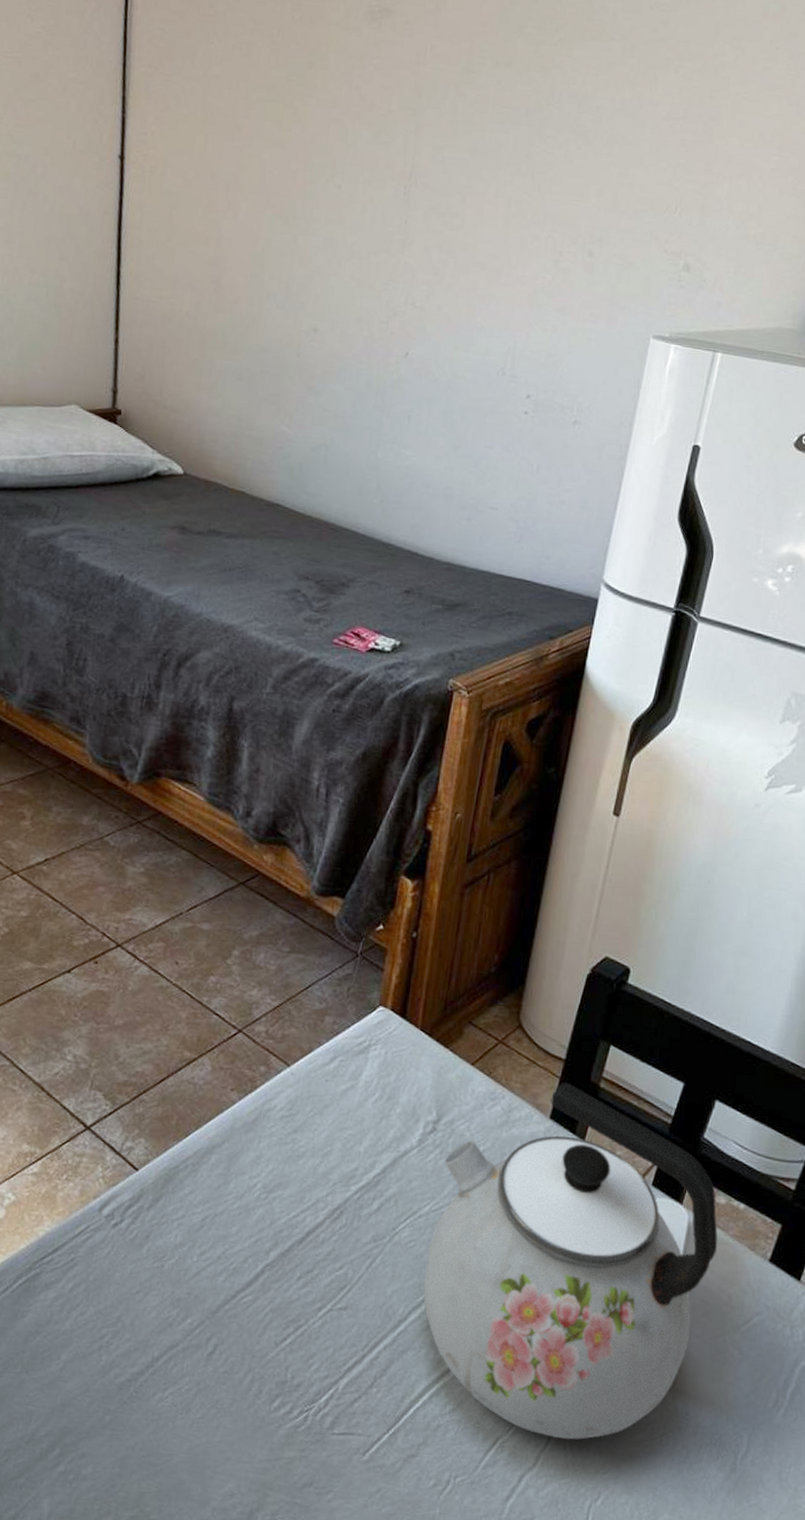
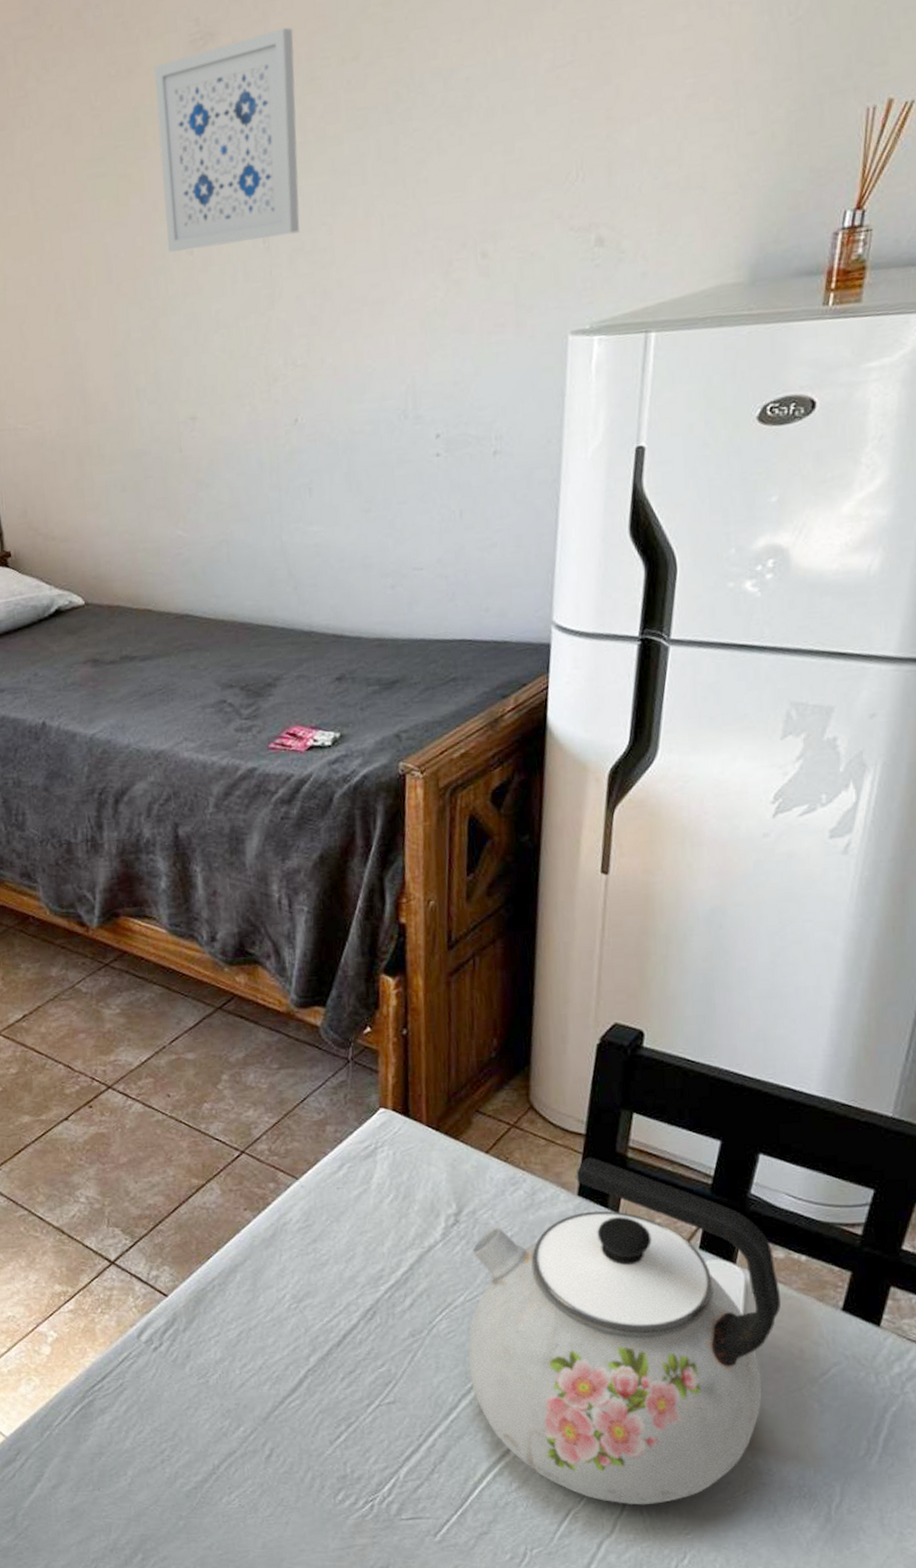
wall art: none [319,22,459,195] -> present [153,27,300,252]

